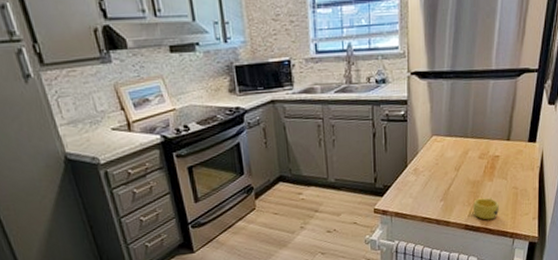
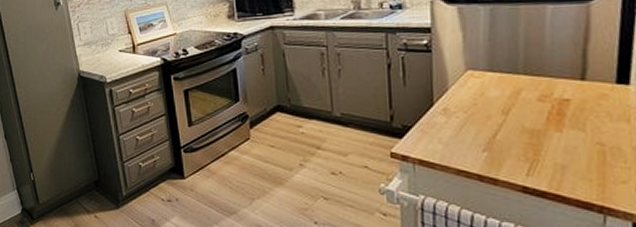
cup: present [473,197,499,220] -> none [533,153,576,184]

